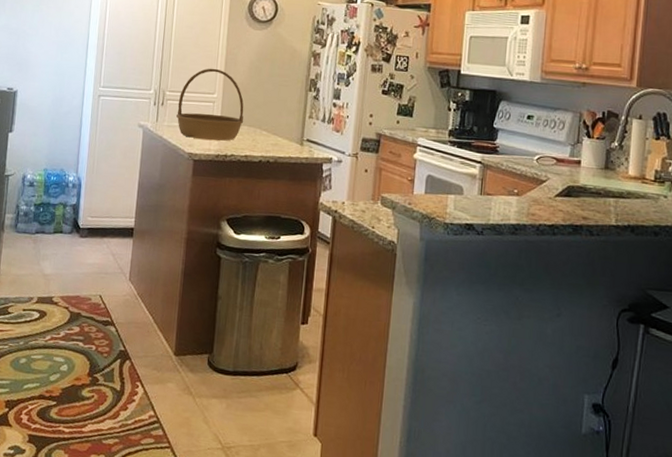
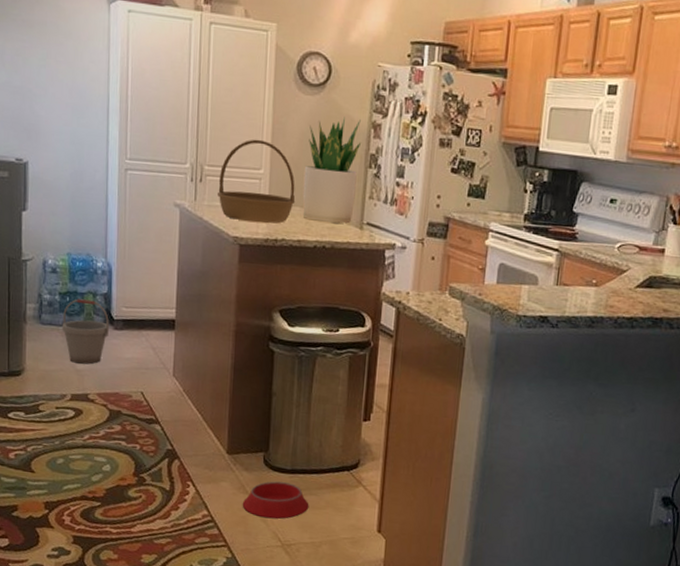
bucket: none [34,209,76,269] -> present [61,299,109,364]
pet bowl: none [186,382,249,421] -> present [242,481,309,519]
planter: none [250,48,303,141] -> present [302,117,362,224]

